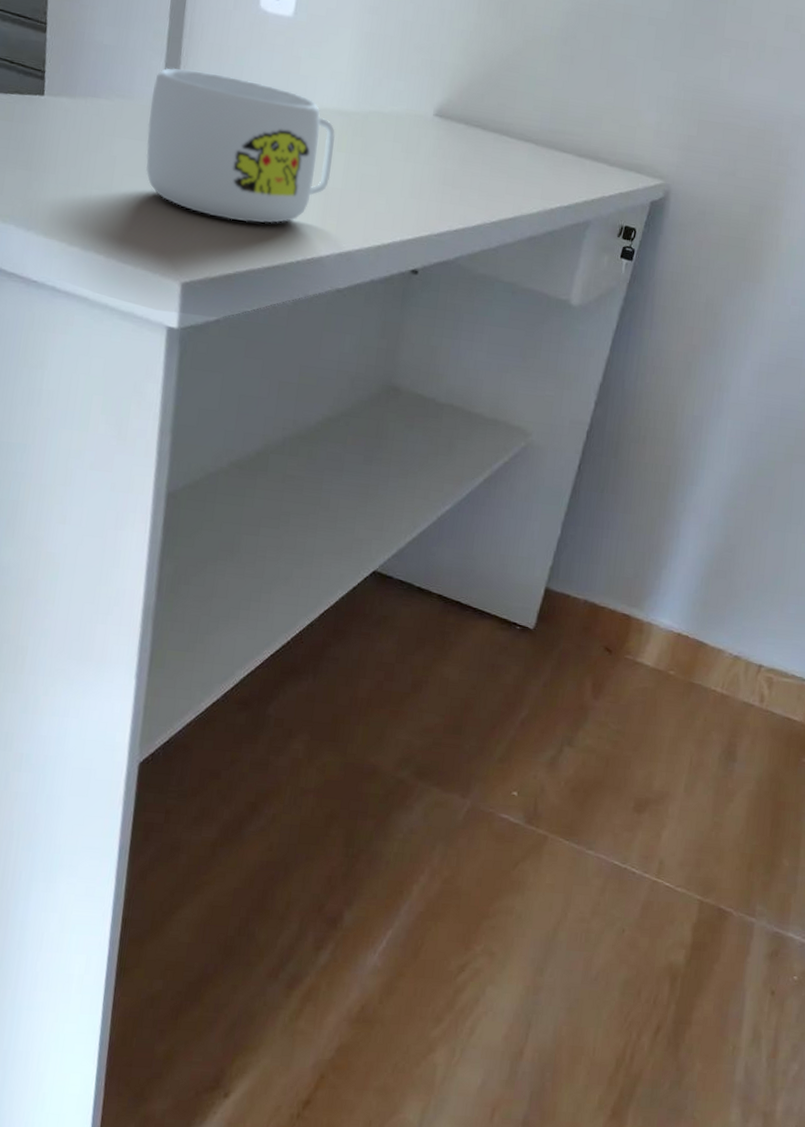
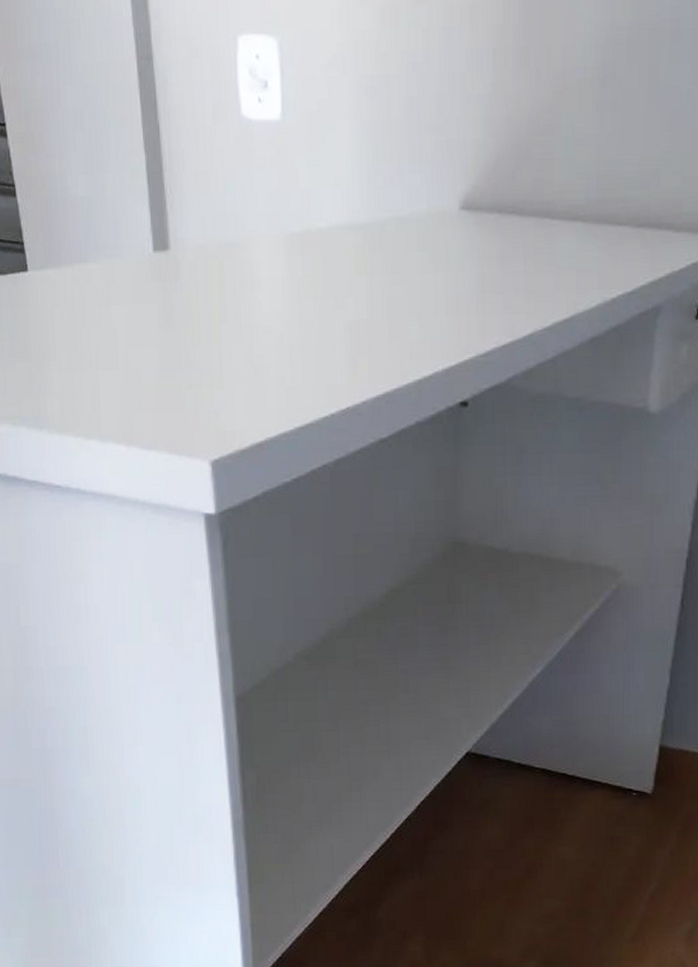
mug: present [145,67,335,224] -> none [141,208,353,380]

